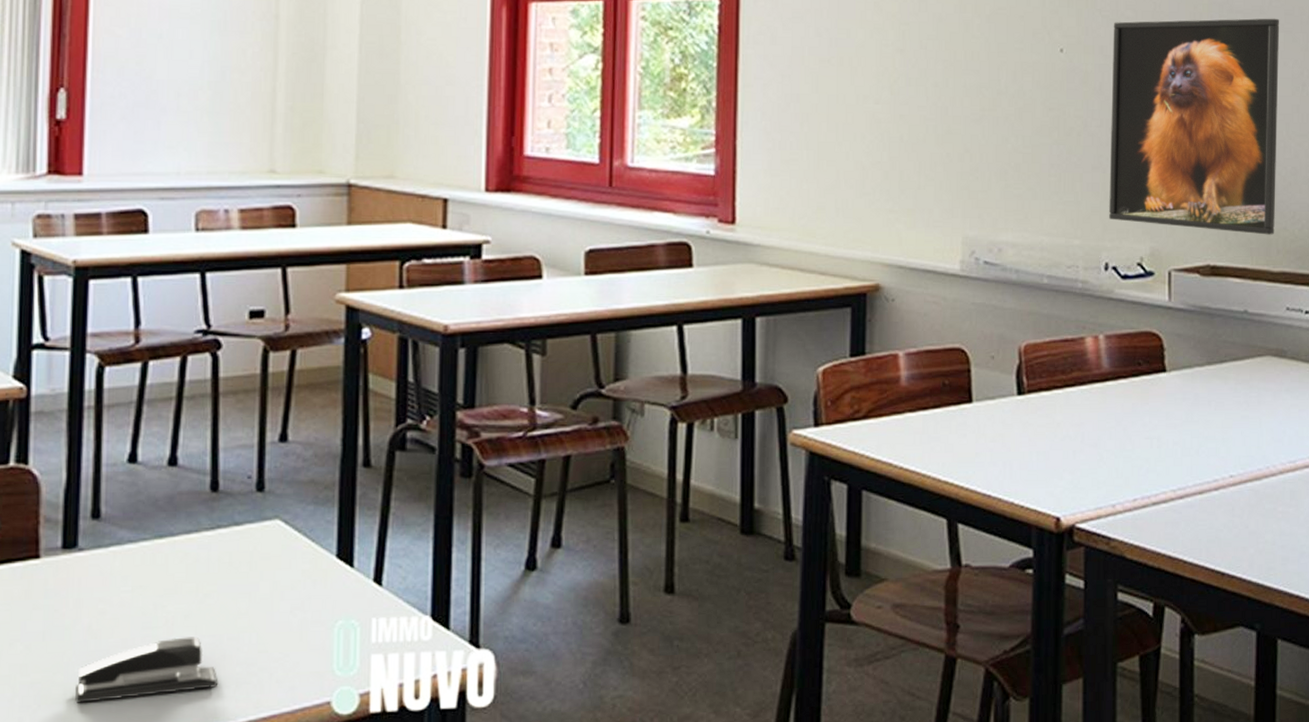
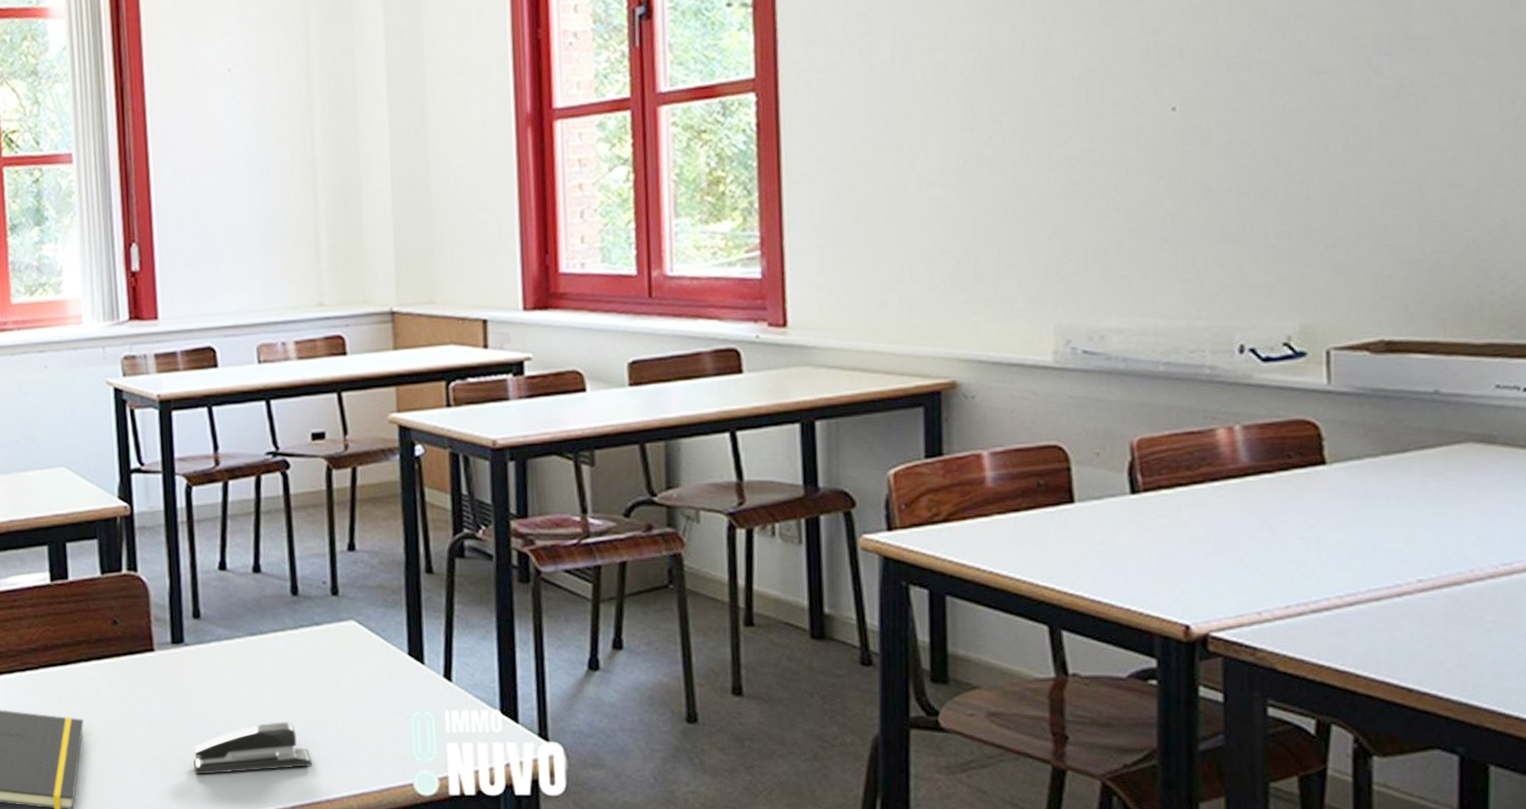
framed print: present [1109,18,1280,235] -> none [1242,41,1480,302]

